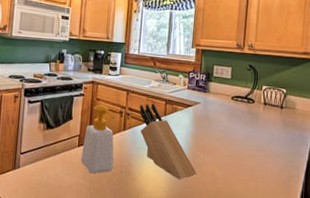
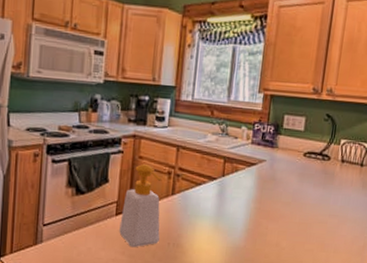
knife block: present [139,103,197,180] -> none [192,162,259,252]

